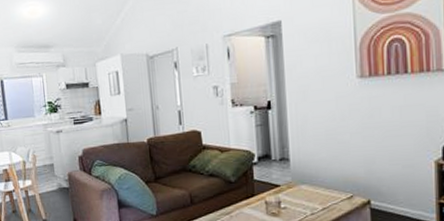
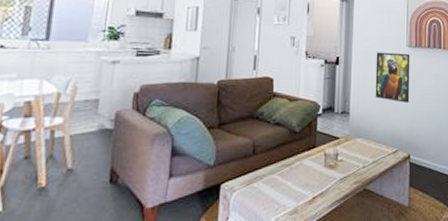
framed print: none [316,85,366,143] -> present [375,52,410,103]

